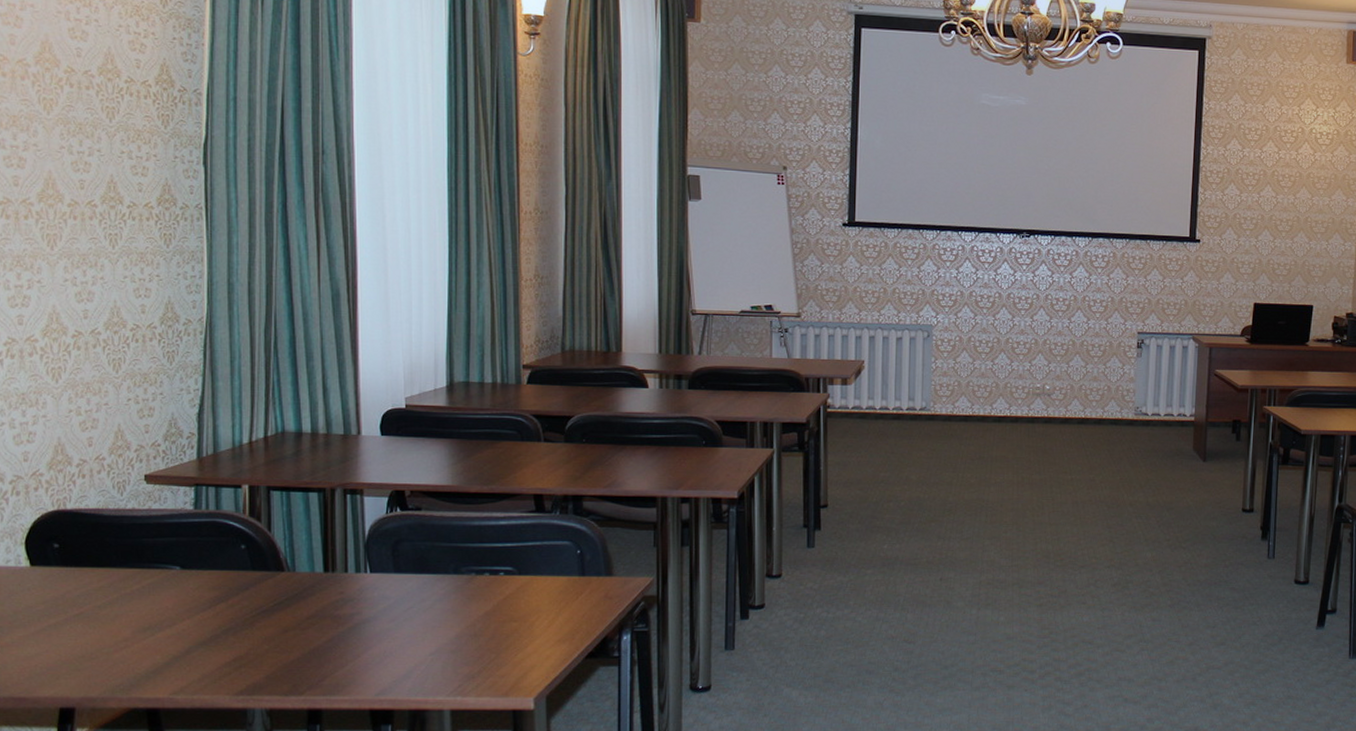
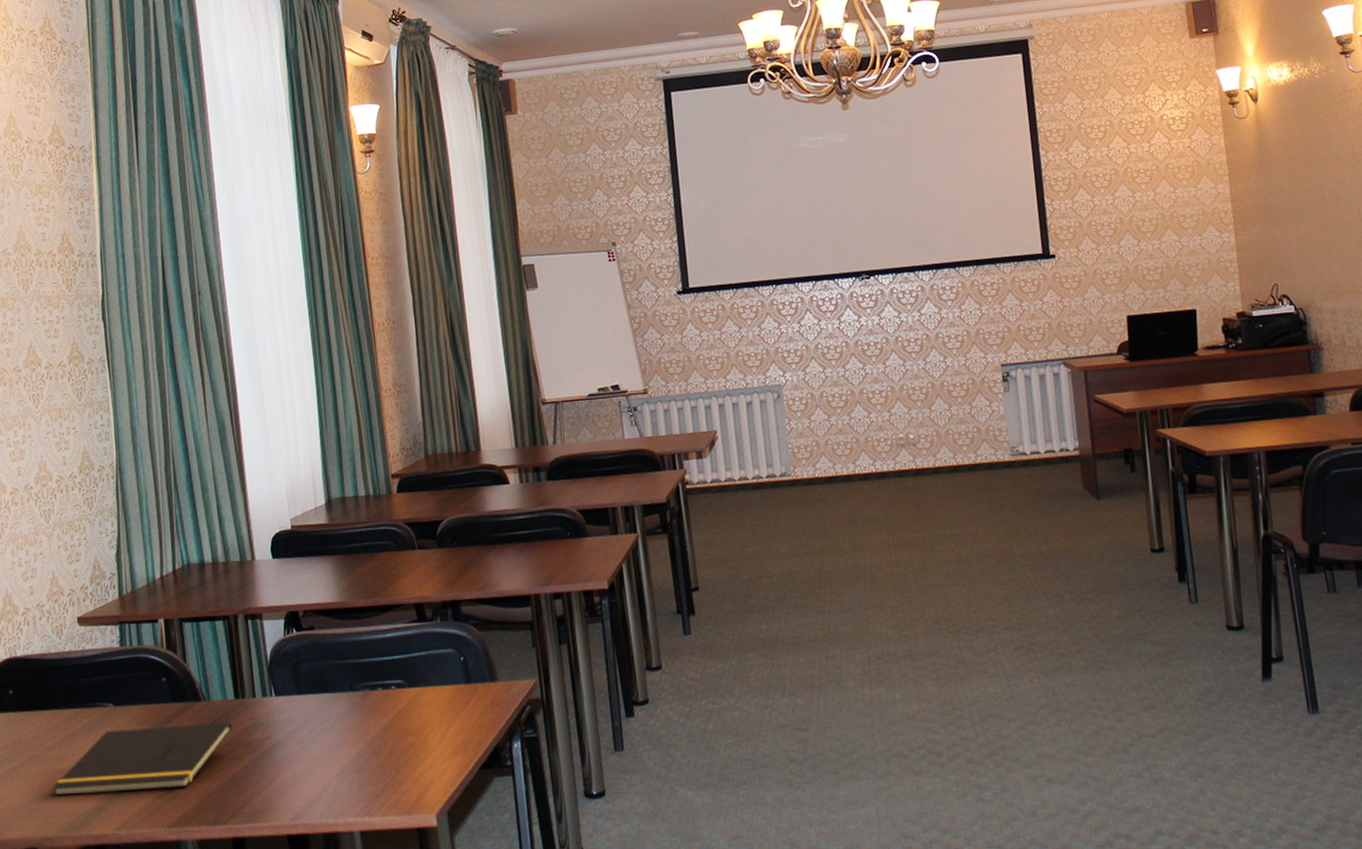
notepad: none [99,593,318,658] -> present [52,722,233,796]

